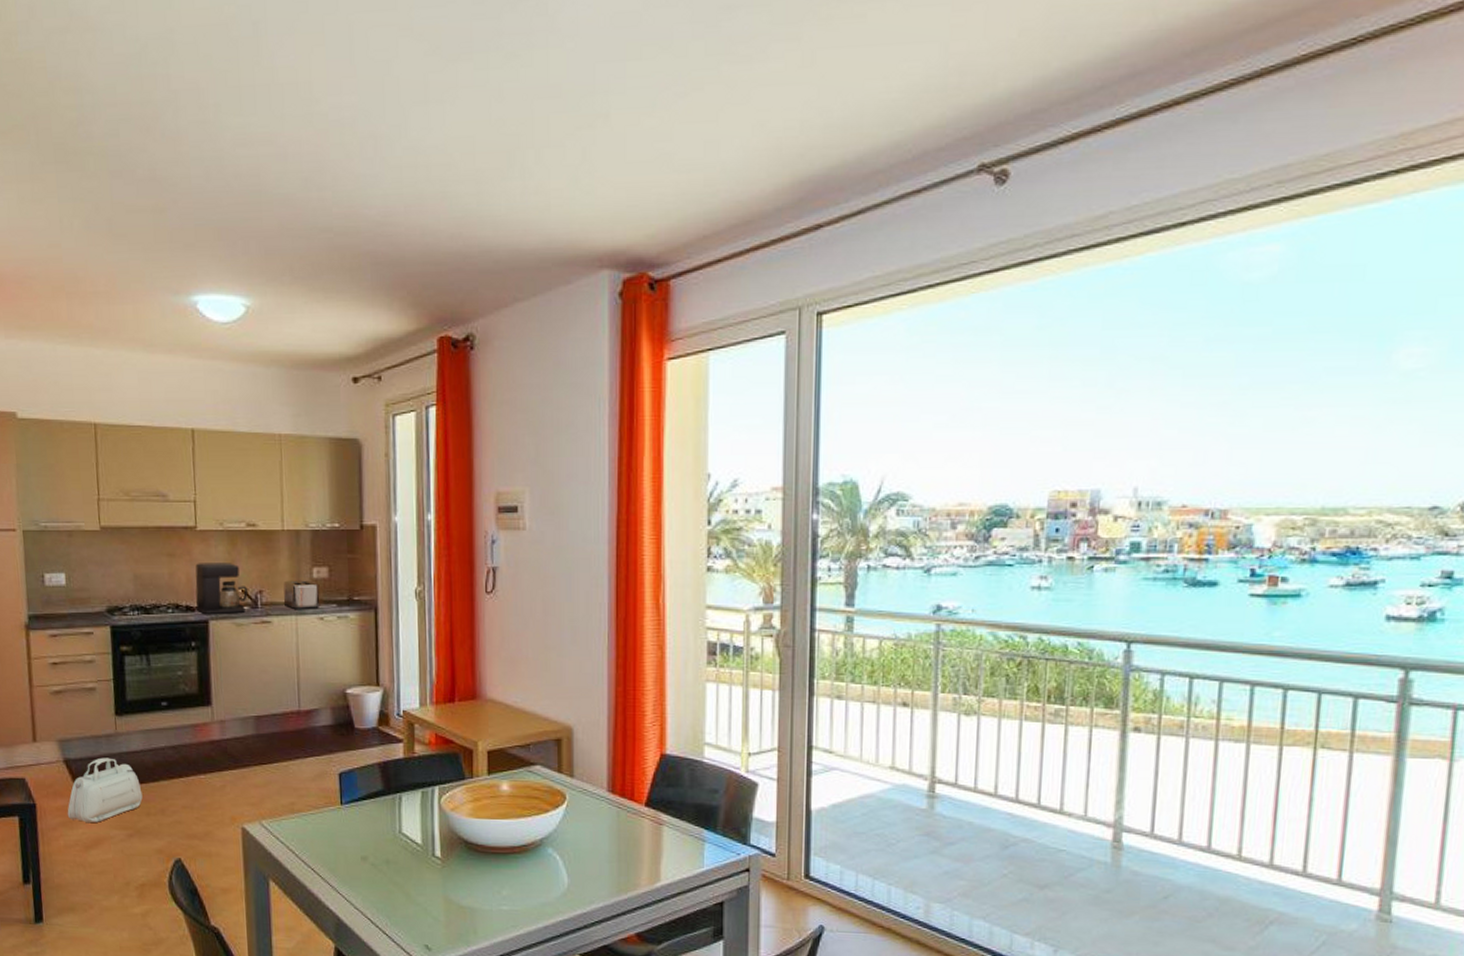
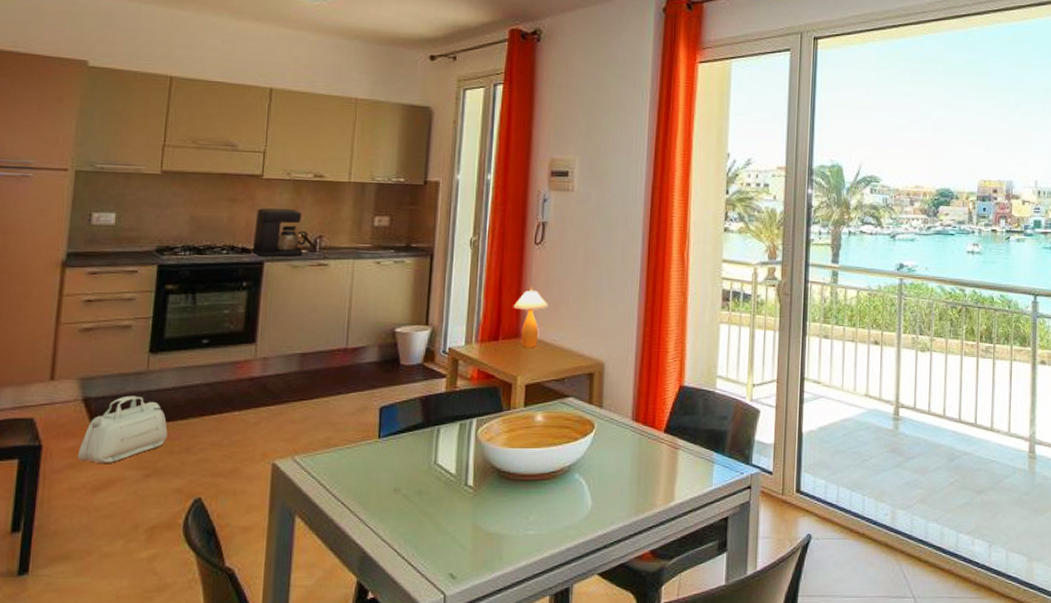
toaster: present [283,580,320,610] -> none [342,227,380,255]
table lamp: none [467,642,506,711] -> present [513,287,548,348]

